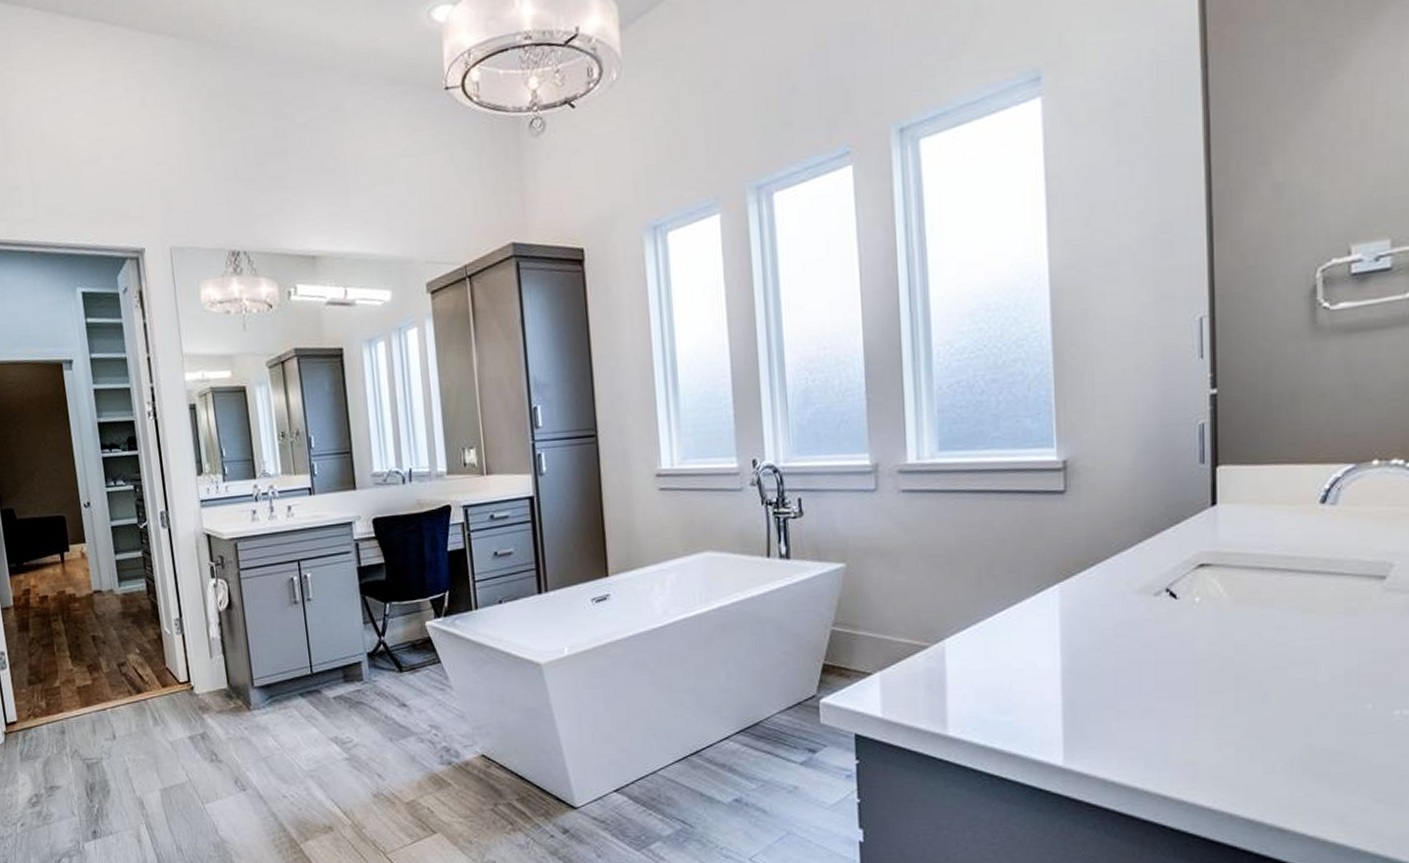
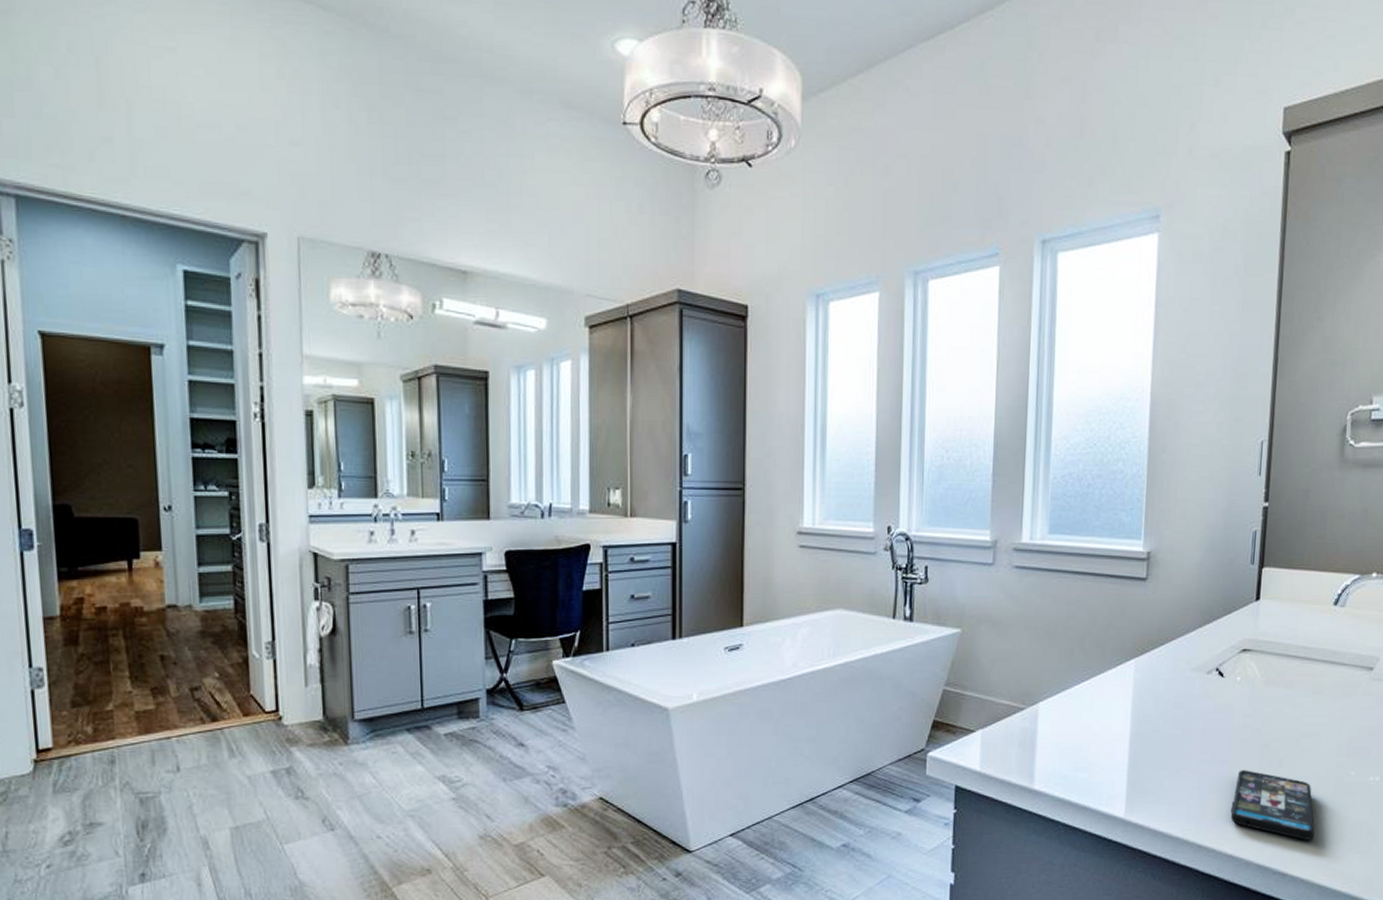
smartphone: none [1202,707,1322,789] -> present [1230,770,1315,840]

